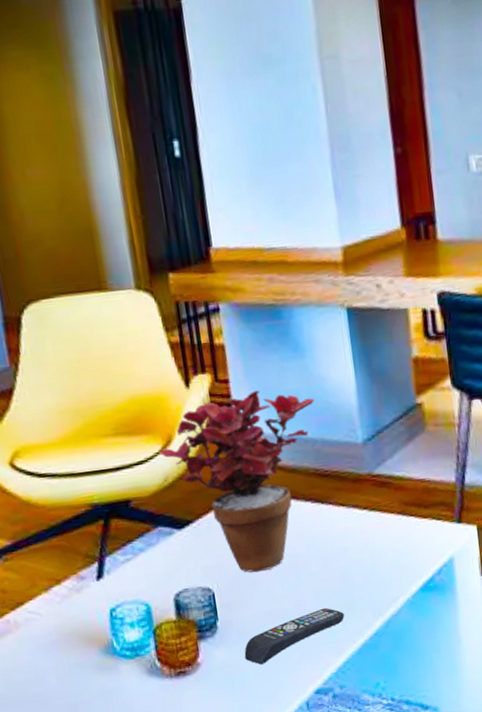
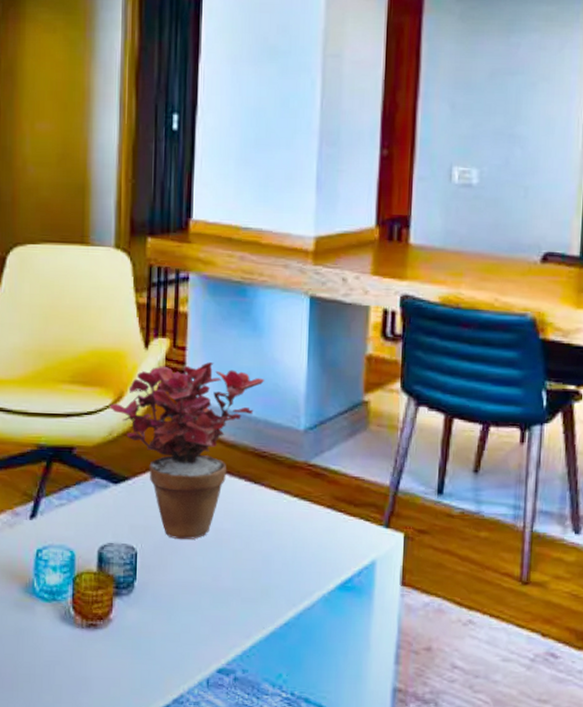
remote control: present [244,607,344,665] -> none [155,587,258,633]

